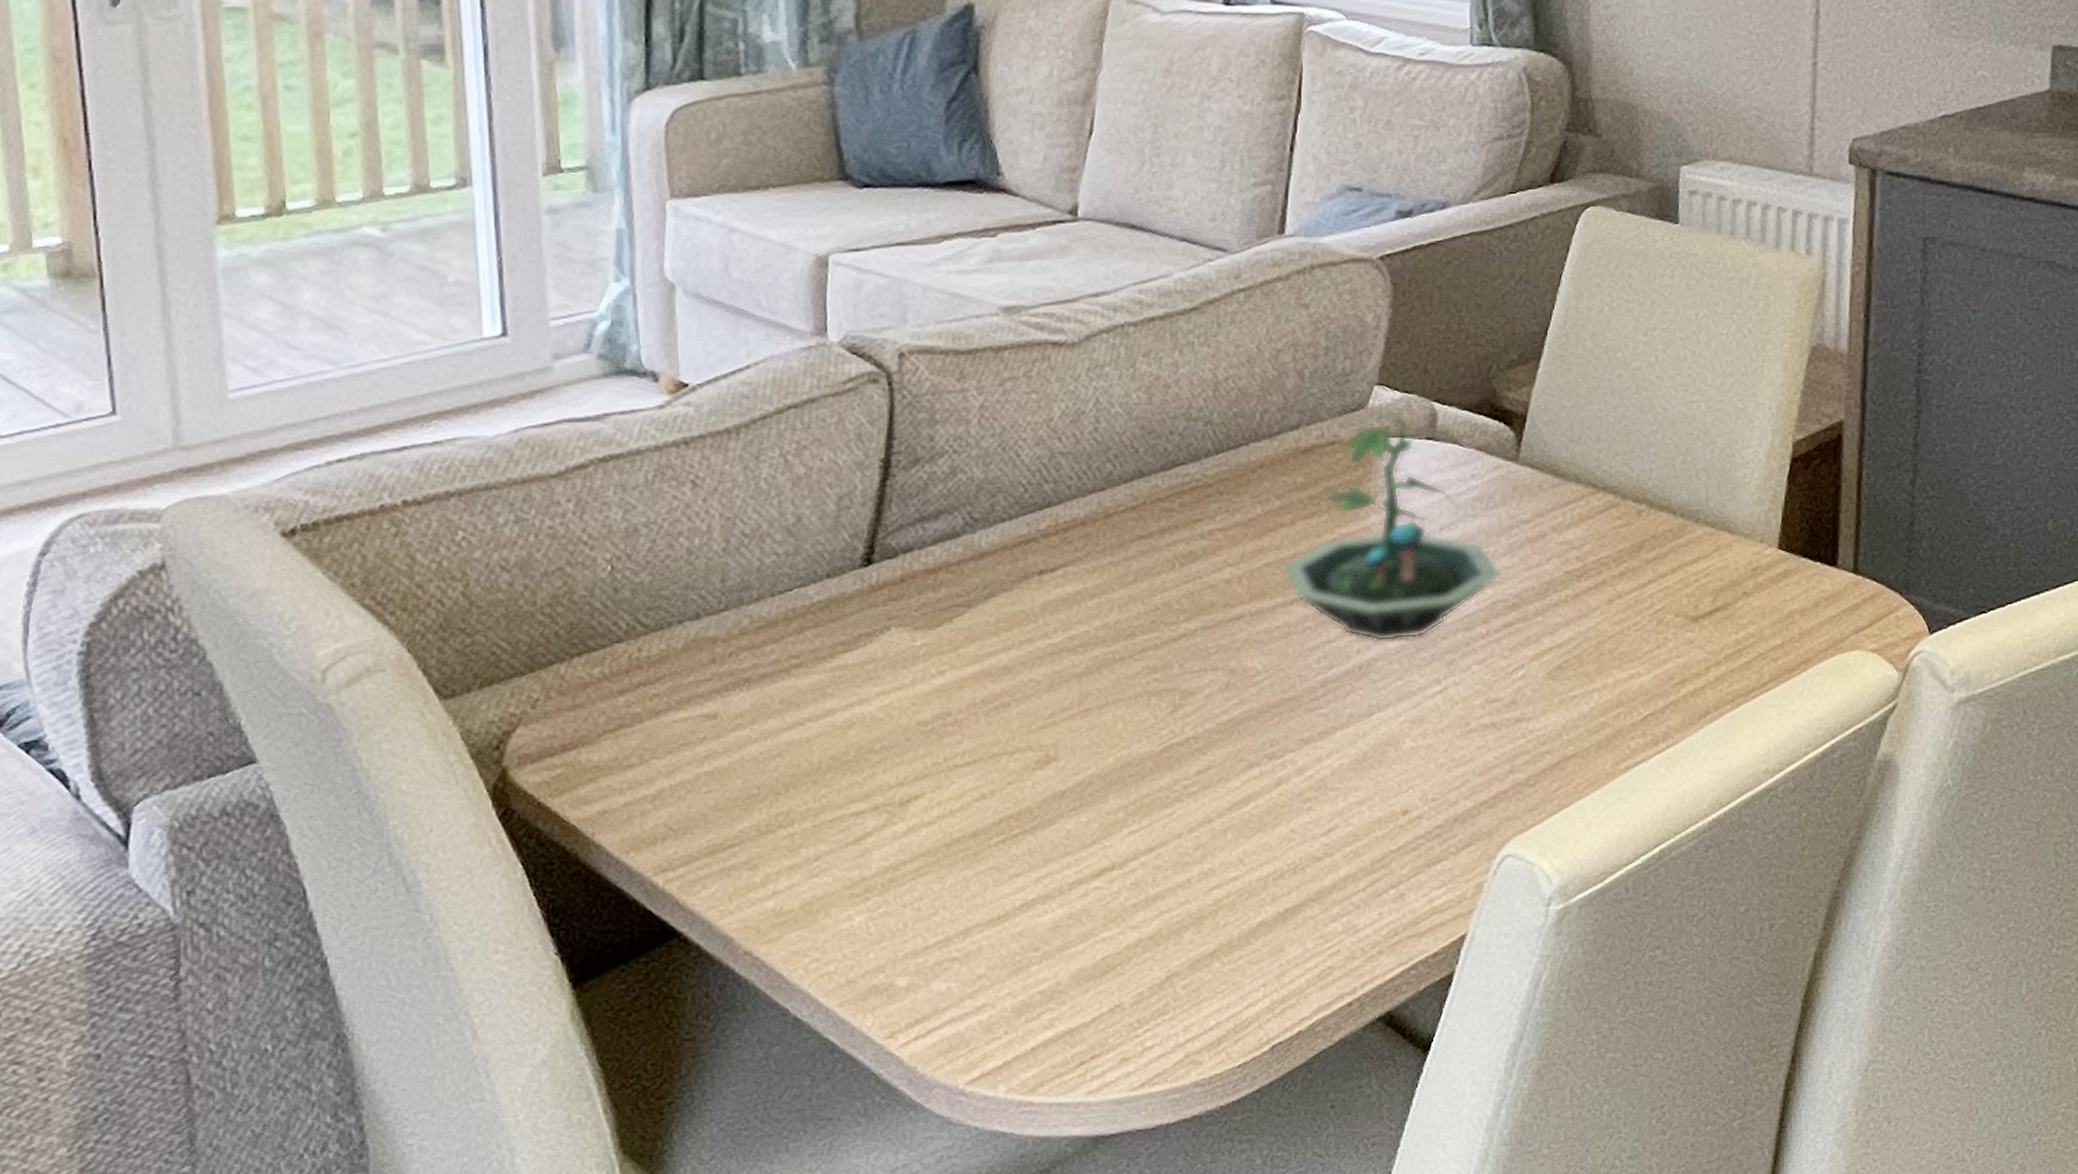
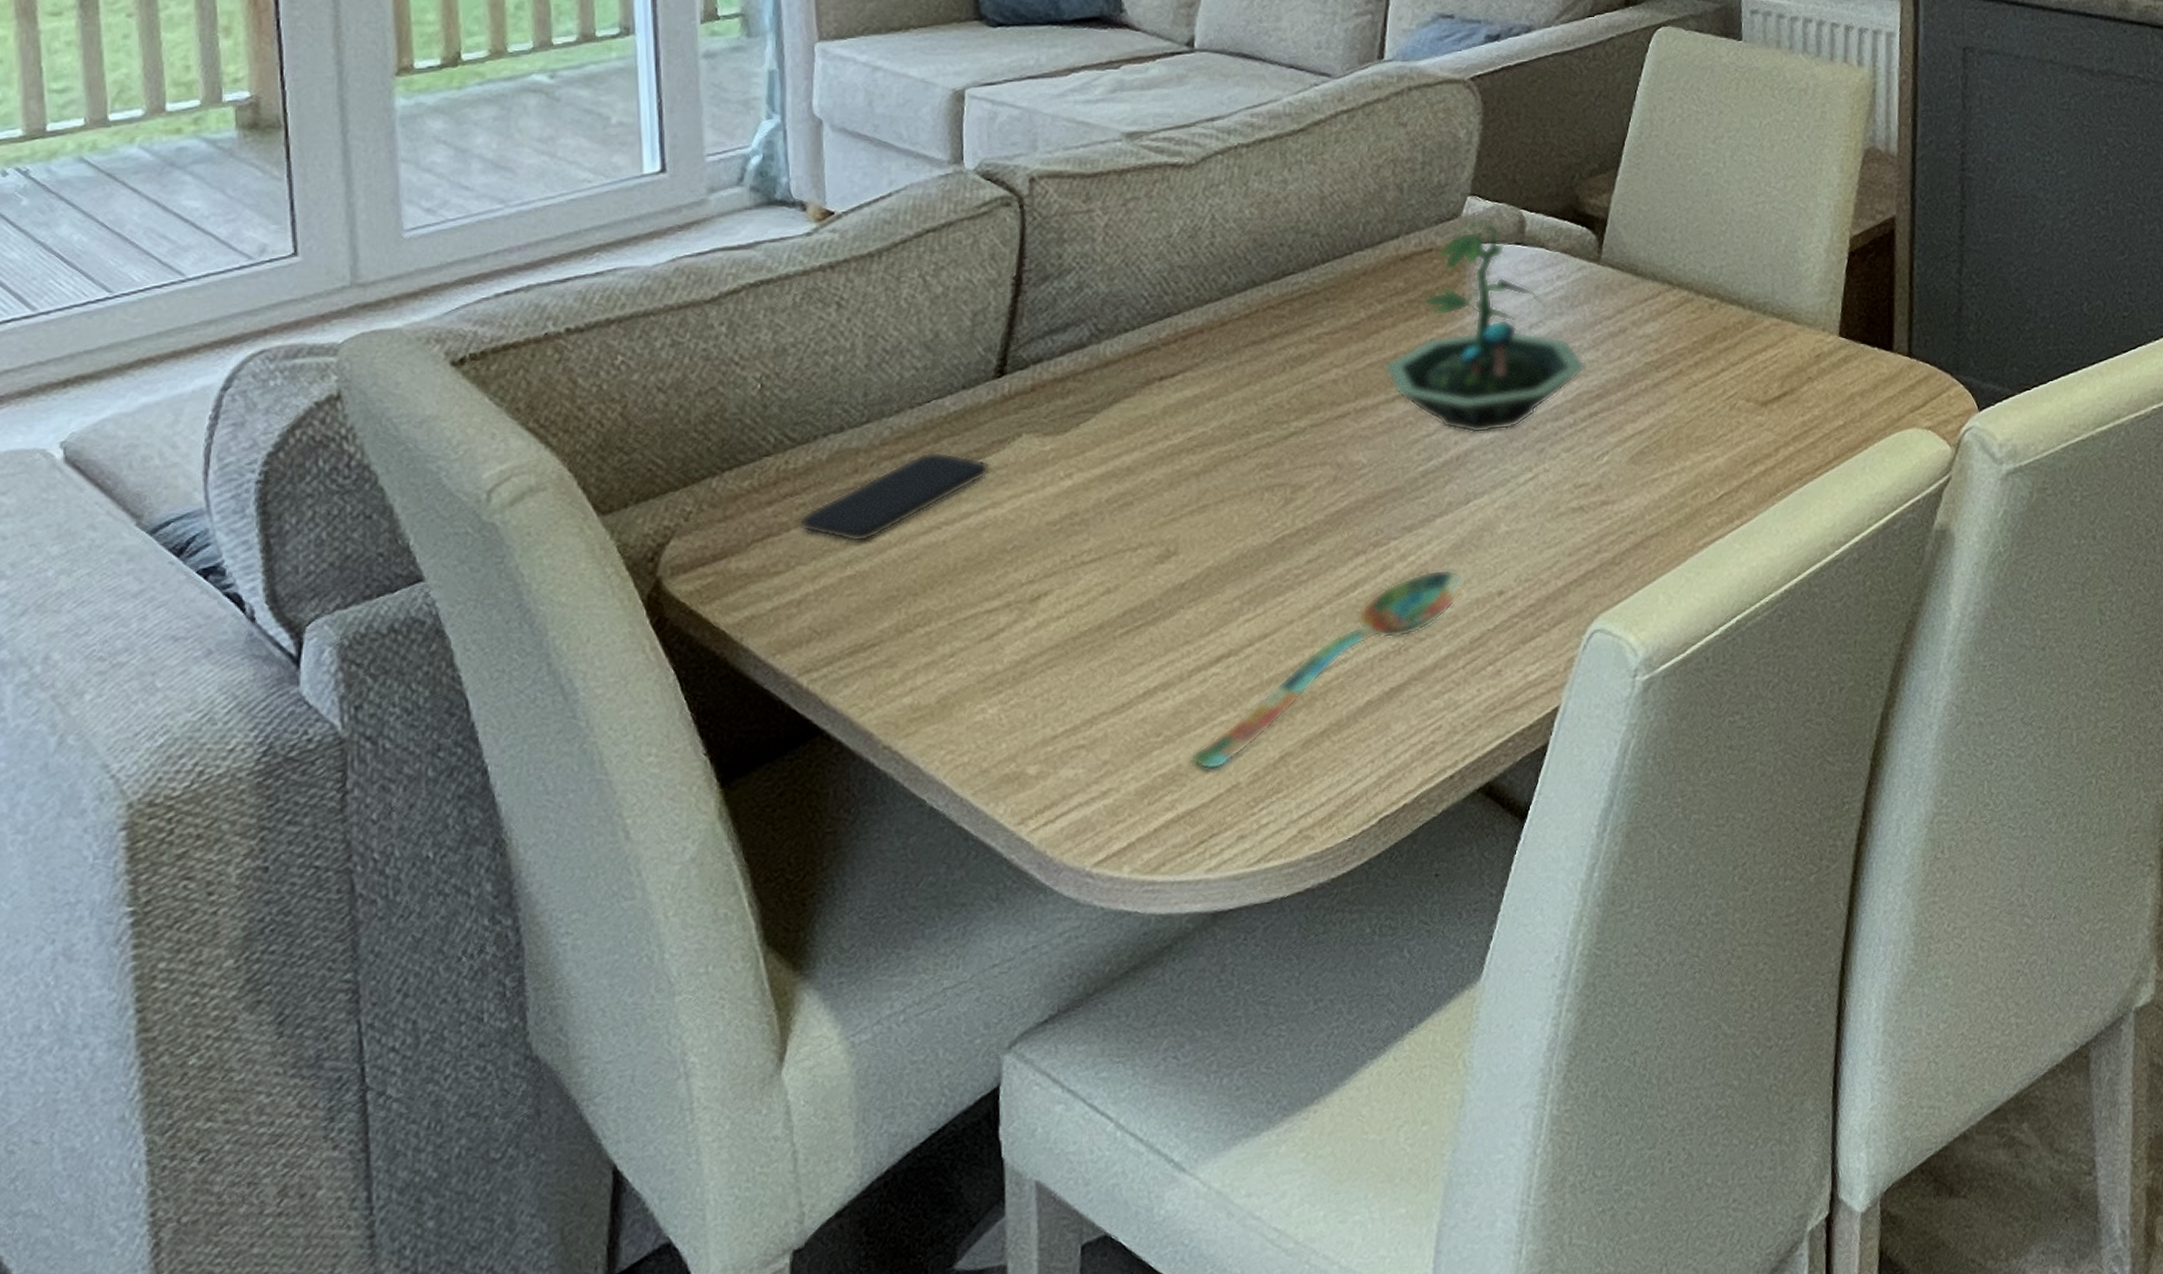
smartphone: none [652,643,858,737] -> present [798,451,991,543]
spoon: none [1071,785,1368,989] -> present [1191,569,1466,770]

